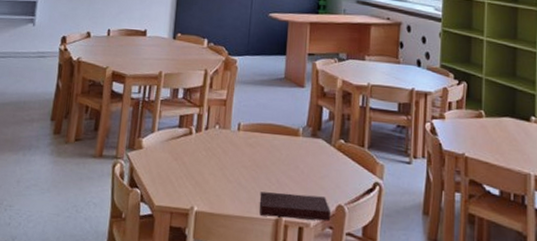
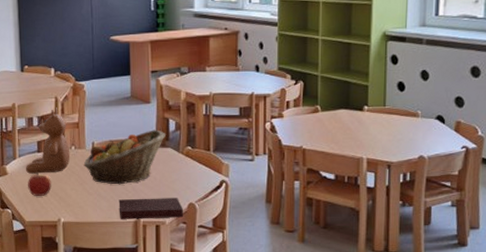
apple: none [162,151,189,178] -> present [28,174,51,196]
teddy bear: none [163,81,214,153] -> present [26,108,70,174]
fruit basket: none [226,116,318,175] -> present [83,129,166,185]

